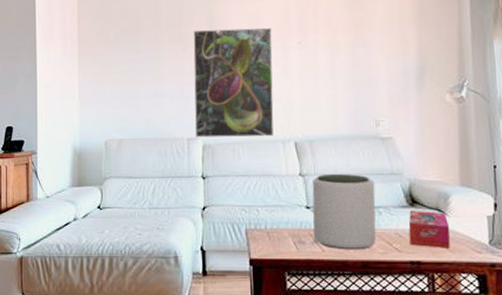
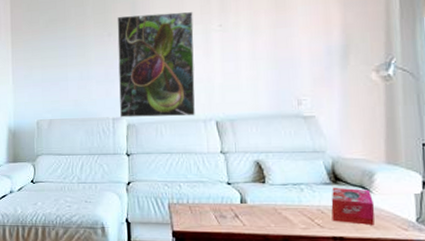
plant pot: present [312,174,377,250] -> none [233,152,298,225]

